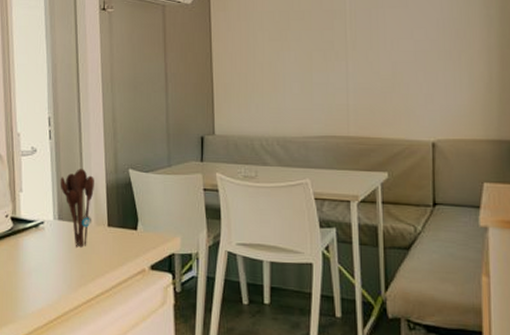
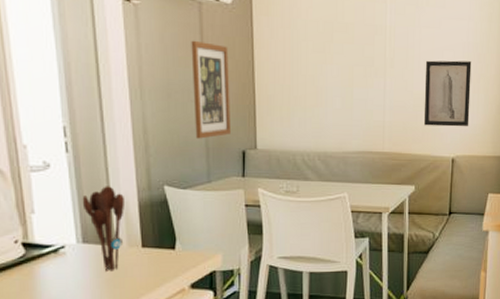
wall art: none [155,38,190,126] -> present [191,40,231,139]
wall art: none [392,38,451,108] -> present [424,60,472,127]

